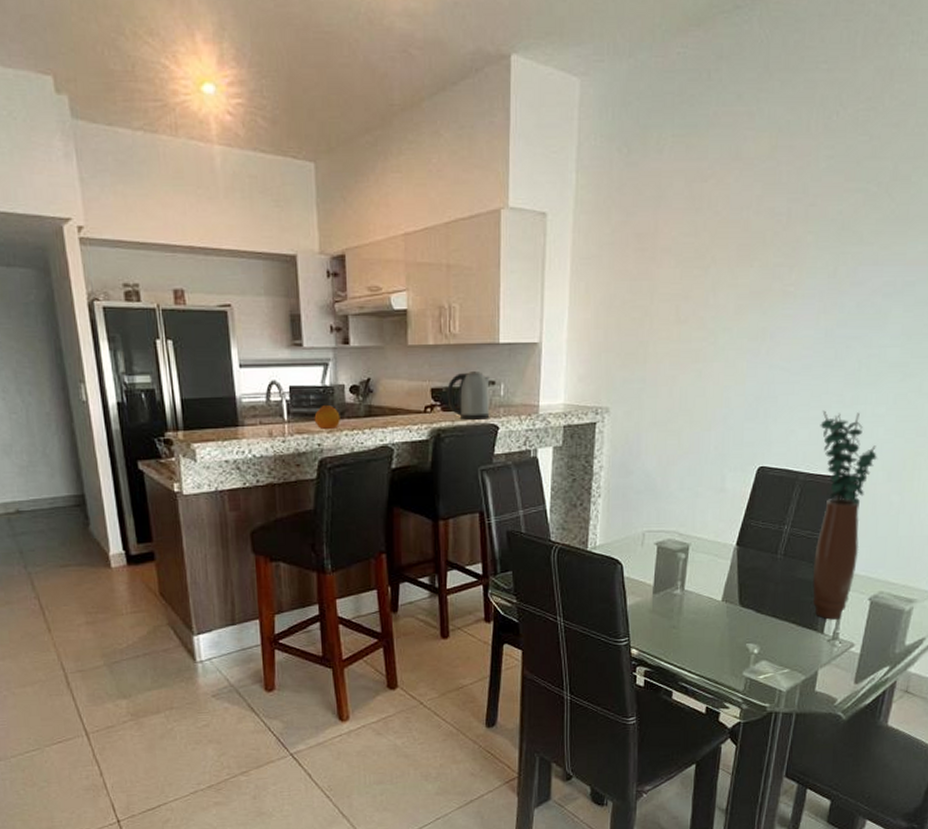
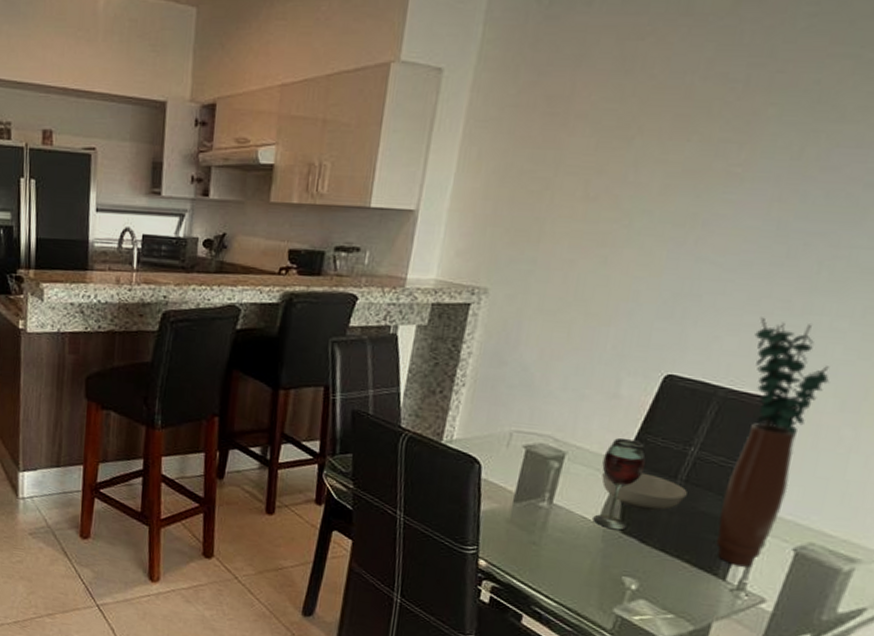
fruit: present [314,404,340,429] -> none [163,256,190,282]
kettle: present [447,370,490,420] -> none [305,234,355,288]
wineglass: none [718,525,753,605] -> present [593,437,647,531]
bowl: none [720,552,786,585] -> present [601,472,688,511]

